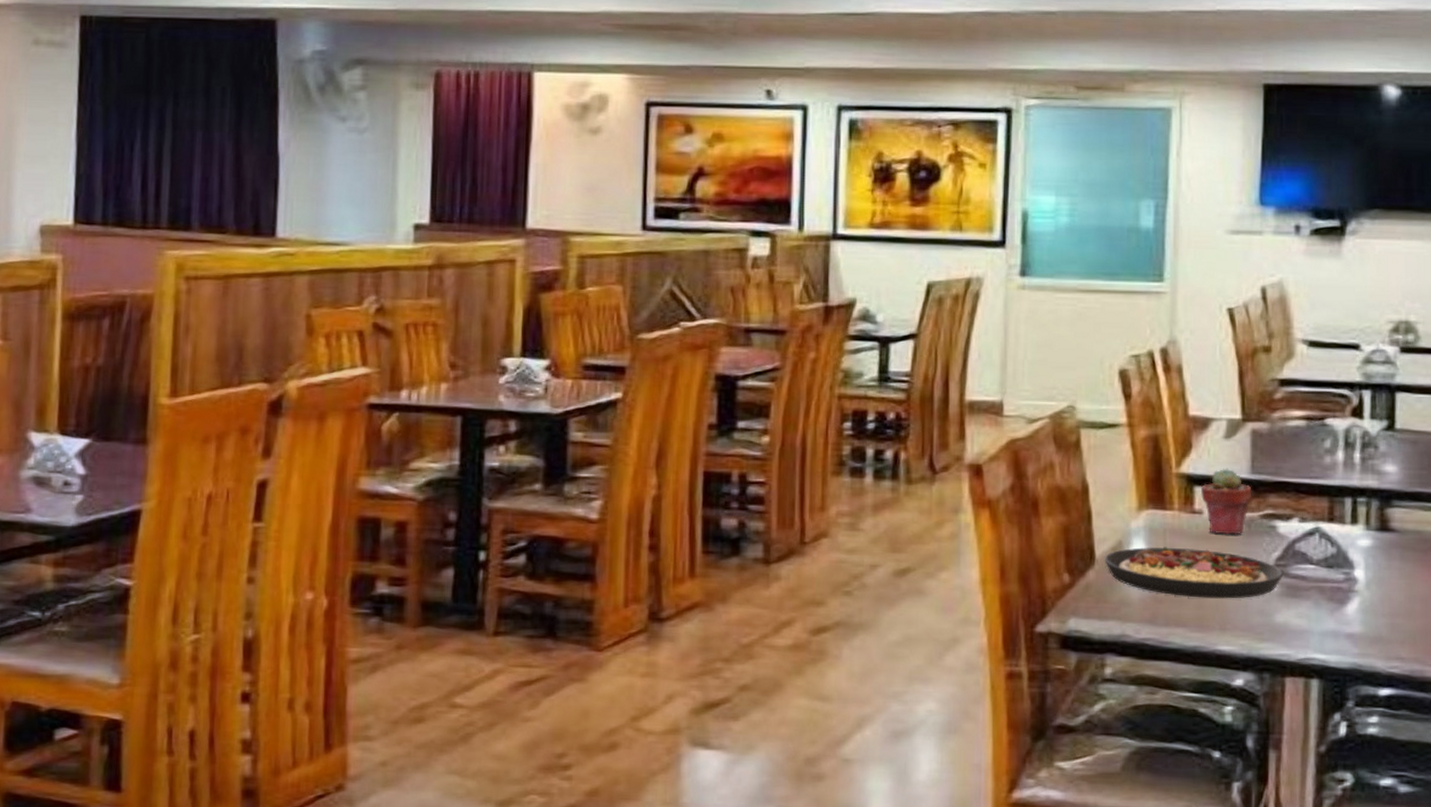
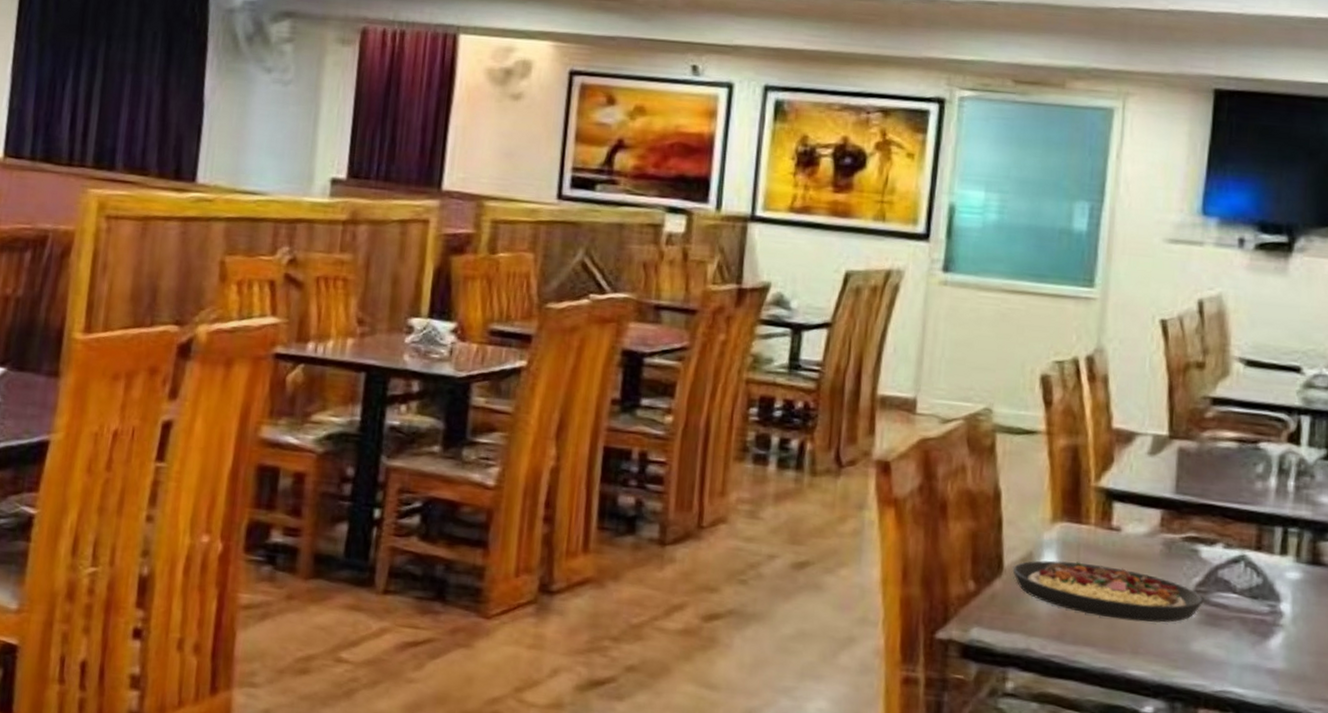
potted succulent: present [1200,468,1252,534] -> none [1119,485,1175,556]

